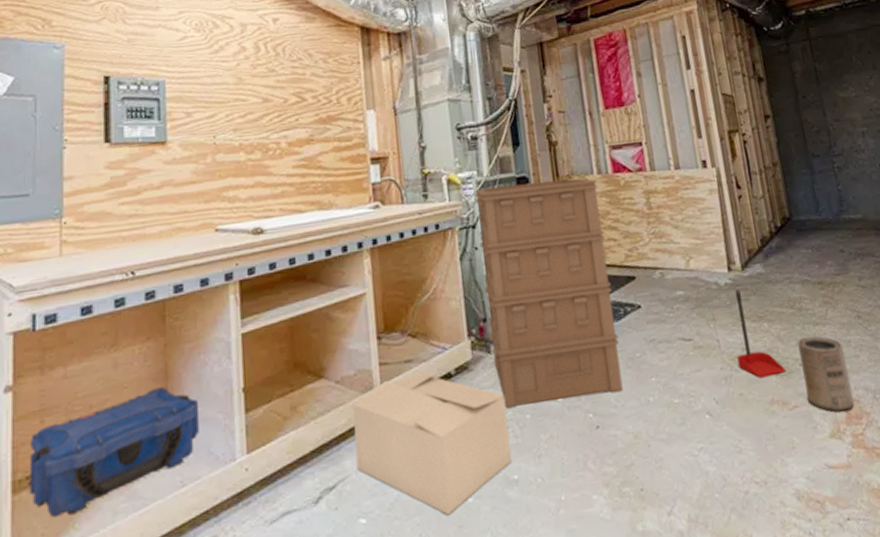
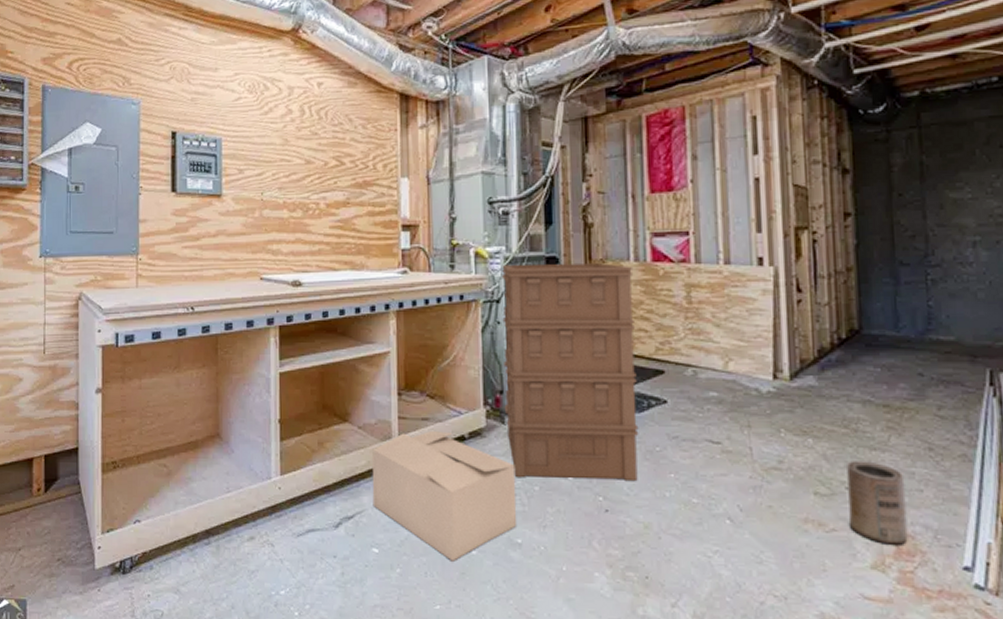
toolbox: present [29,387,200,518] -> none [114,408,243,498]
dustpan: present [734,290,787,379] -> none [771,400,829,495]

